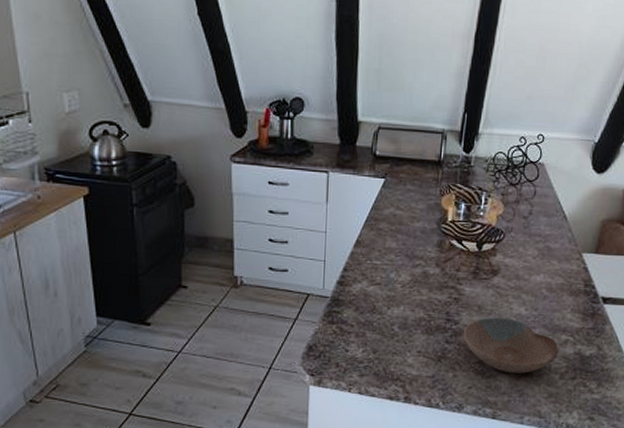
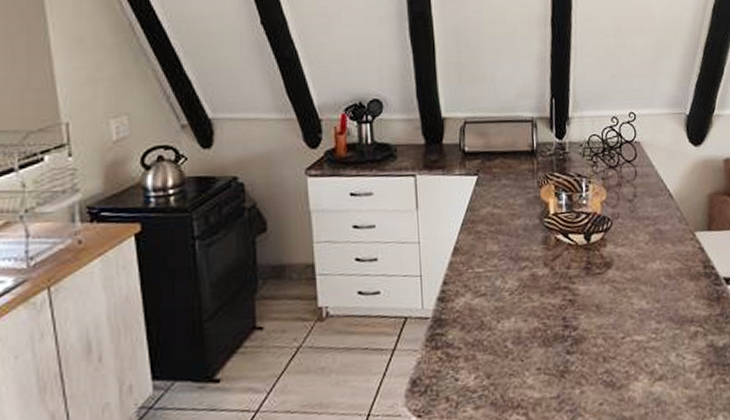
bowl: present [463,317,559,373] -> none [584,315,691,380]

